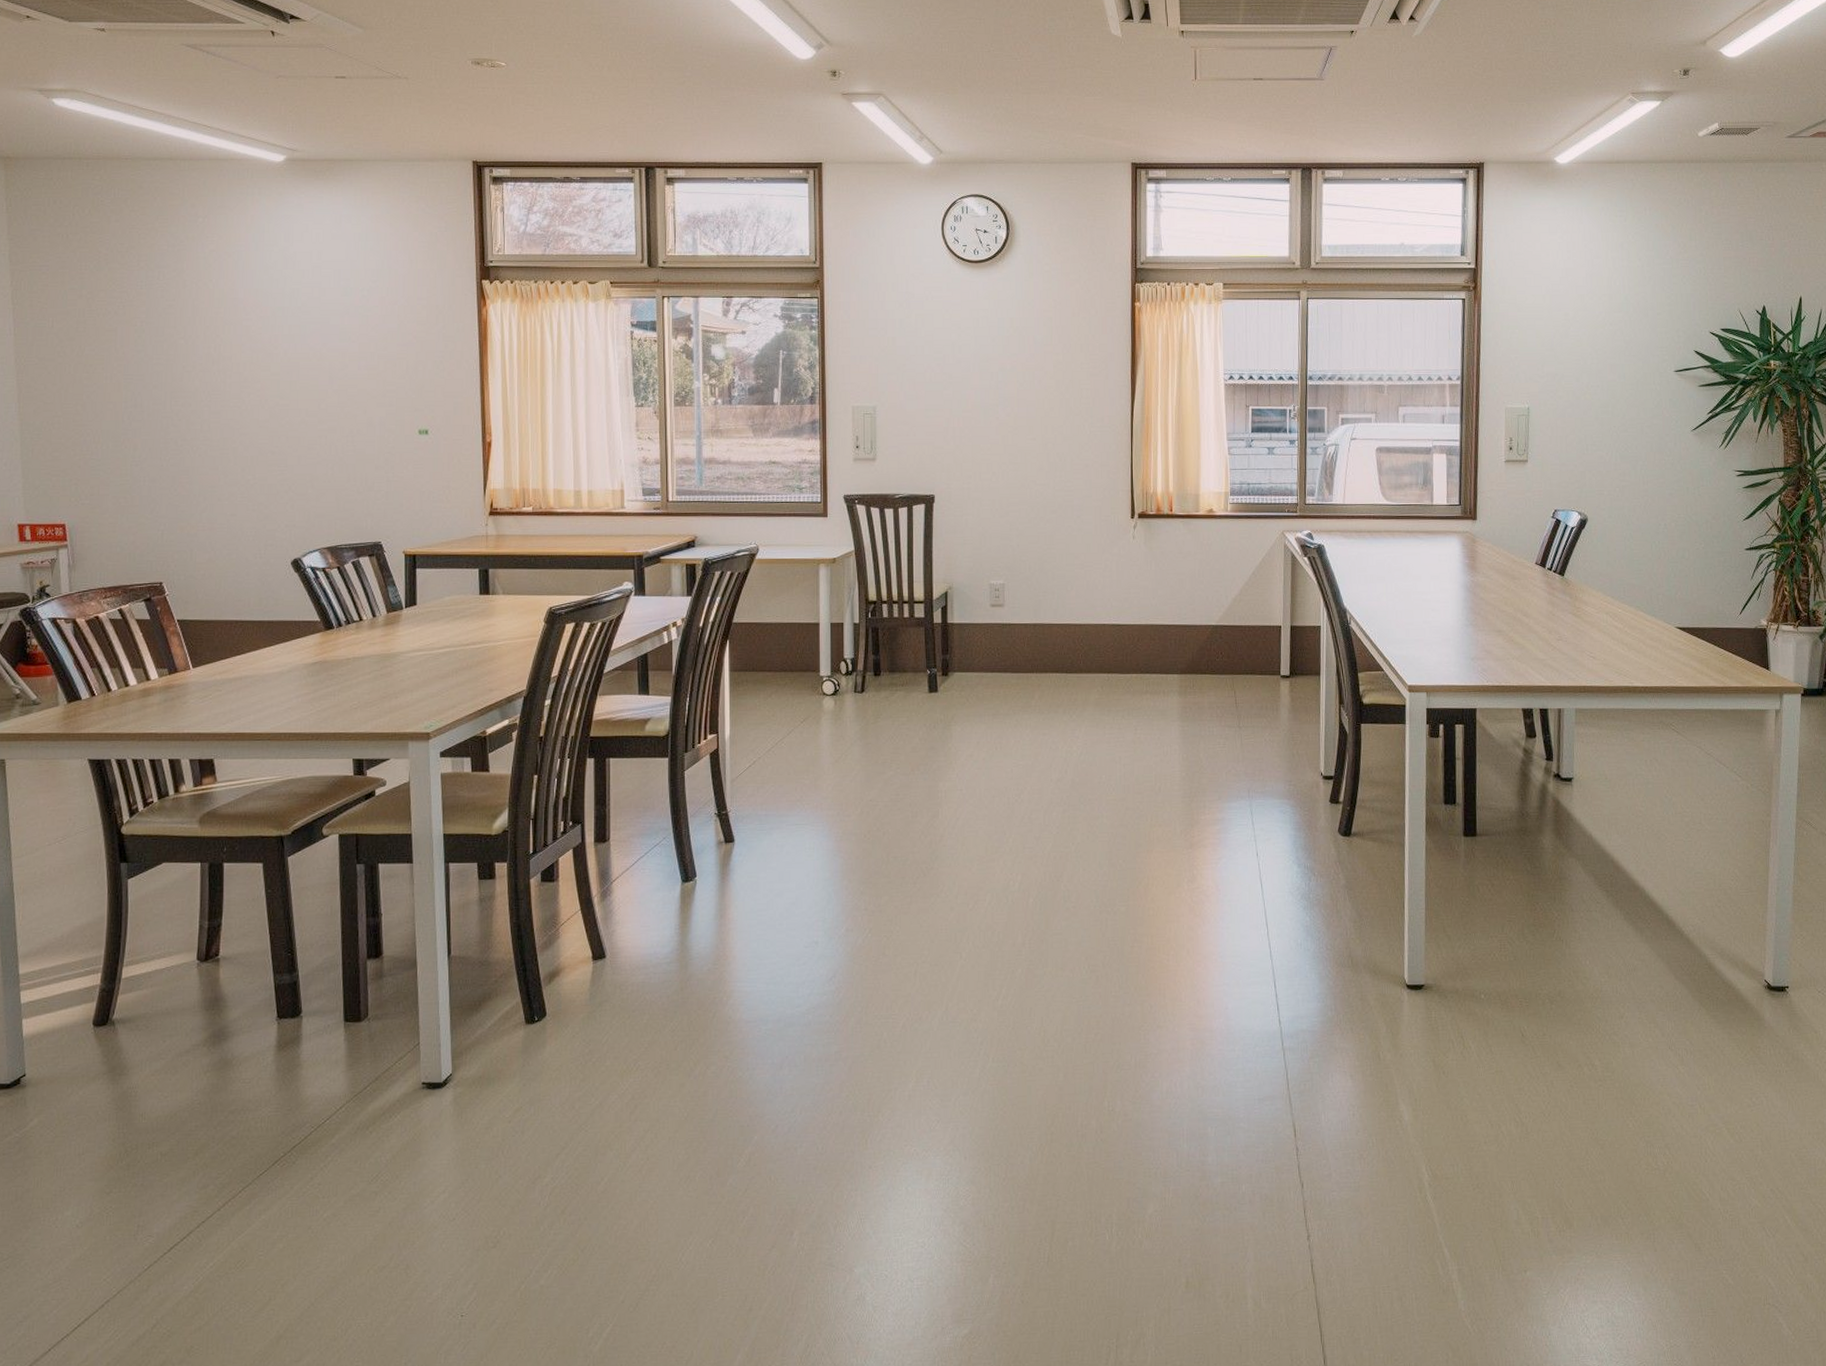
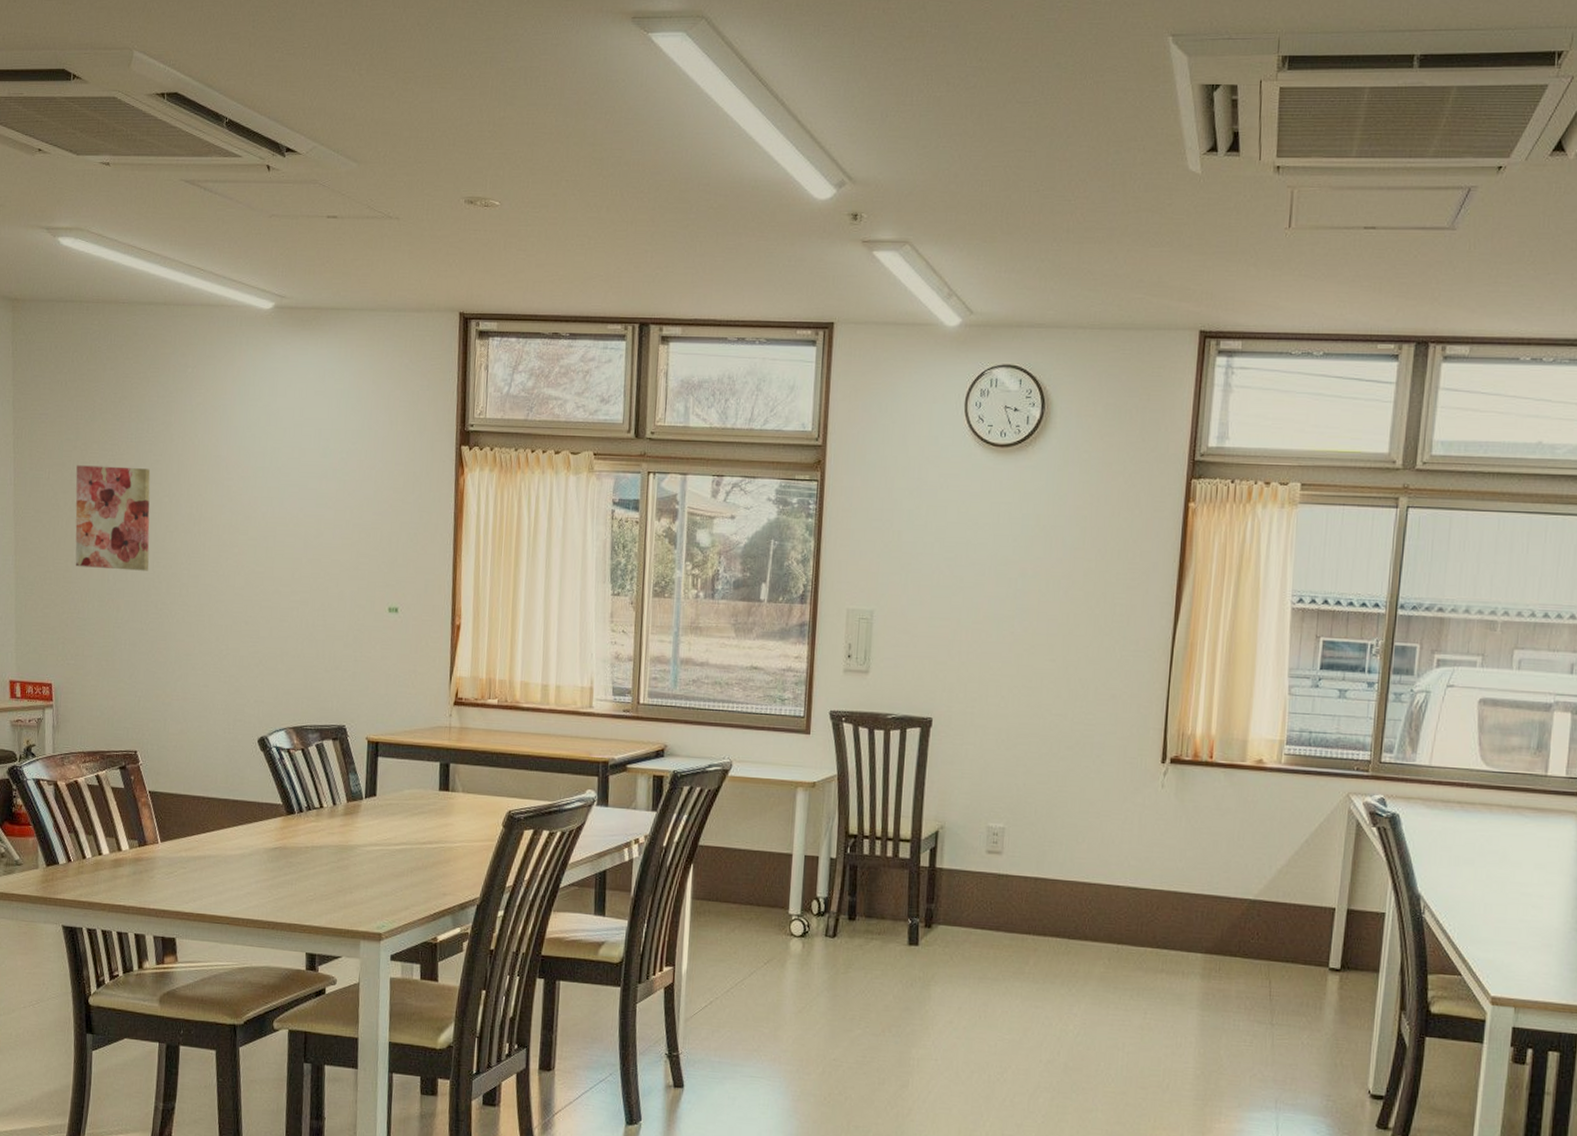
wall art: none [82,312,167,411] -> present [75,465,151,571]

